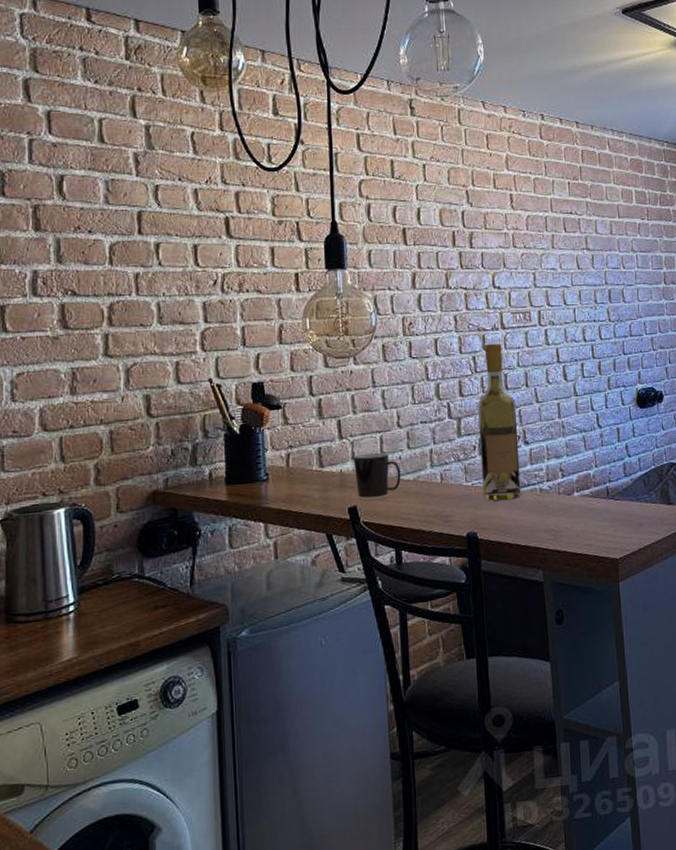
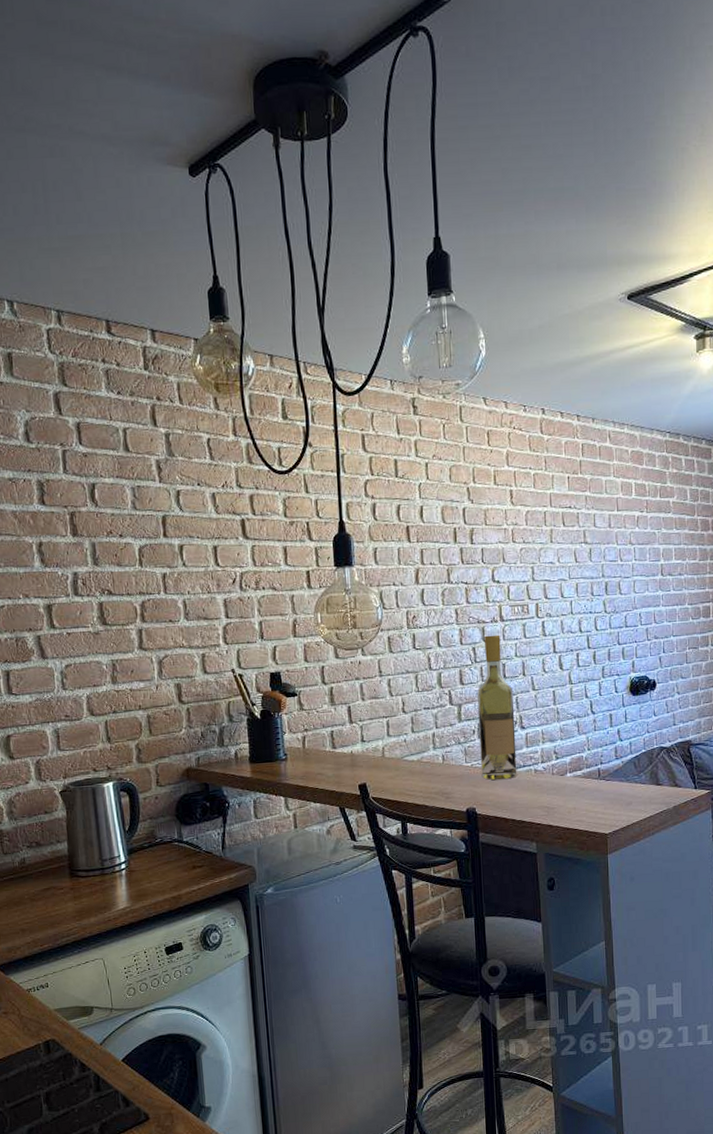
mug: present [353,452,401,501] -> none [362,736,406,779]

